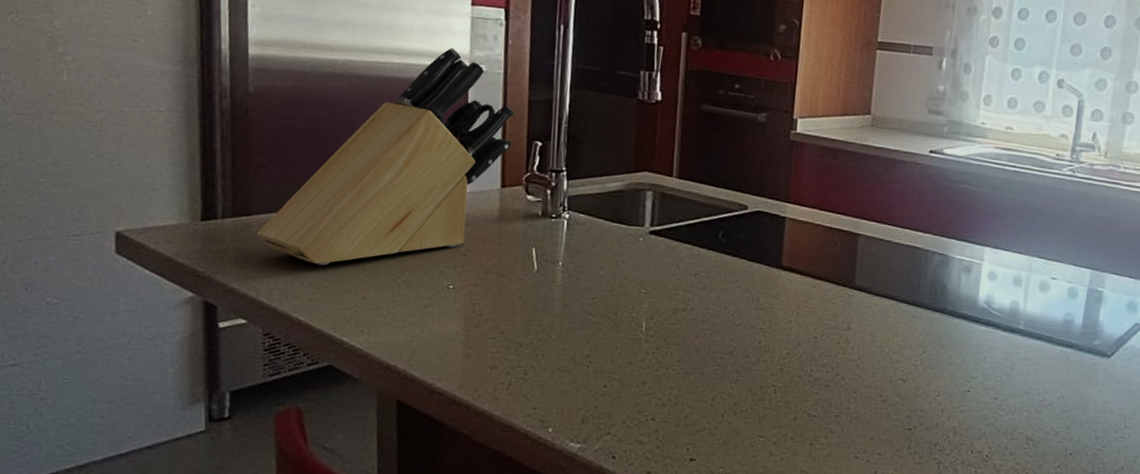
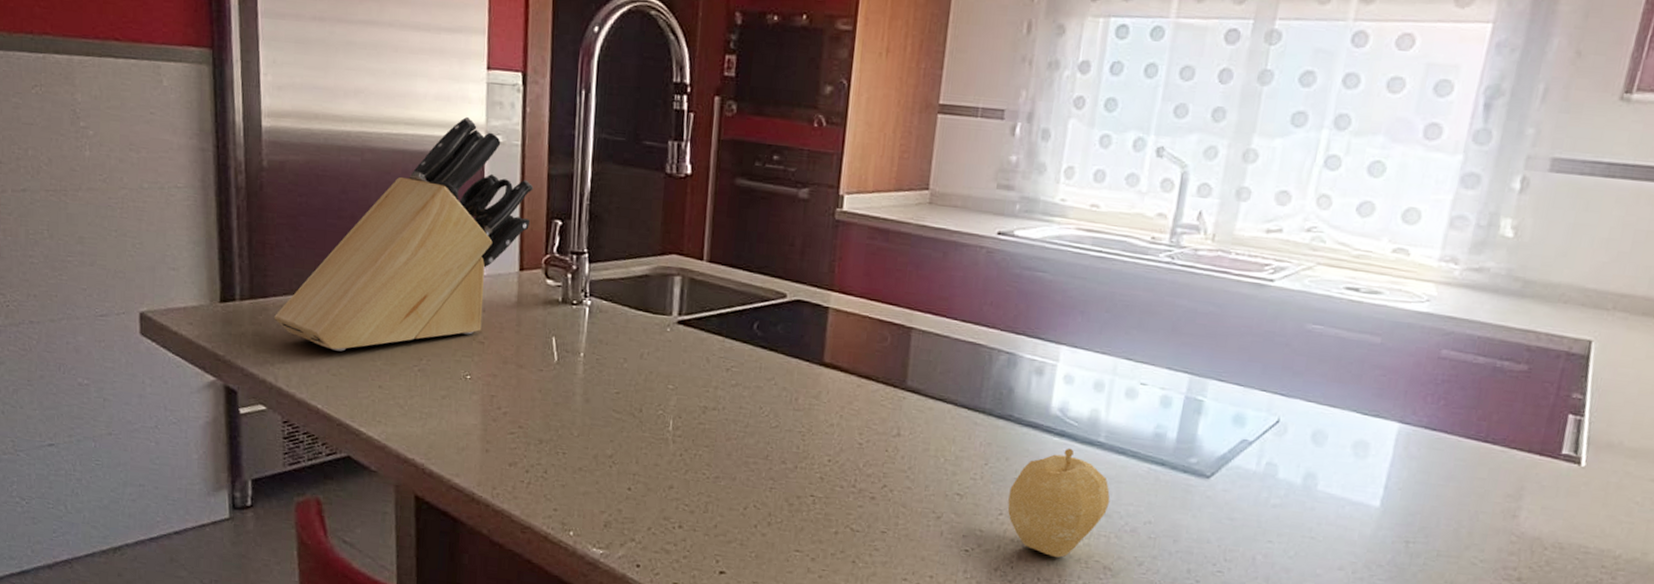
fruit: none [944,335,1030,431] -> present [1007,448,1110,558]

